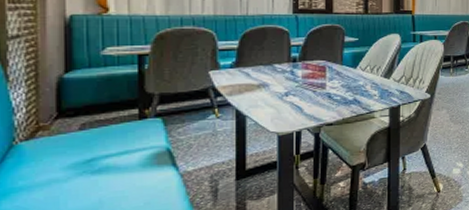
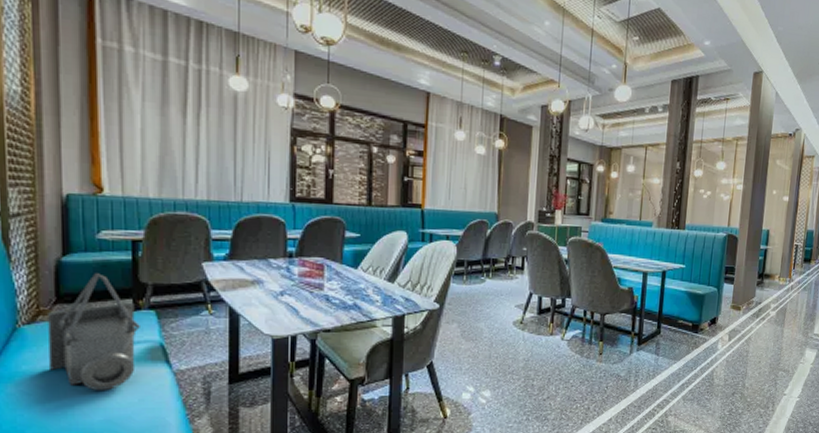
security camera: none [47,87,146,199] -> present [48,273,140,391]

